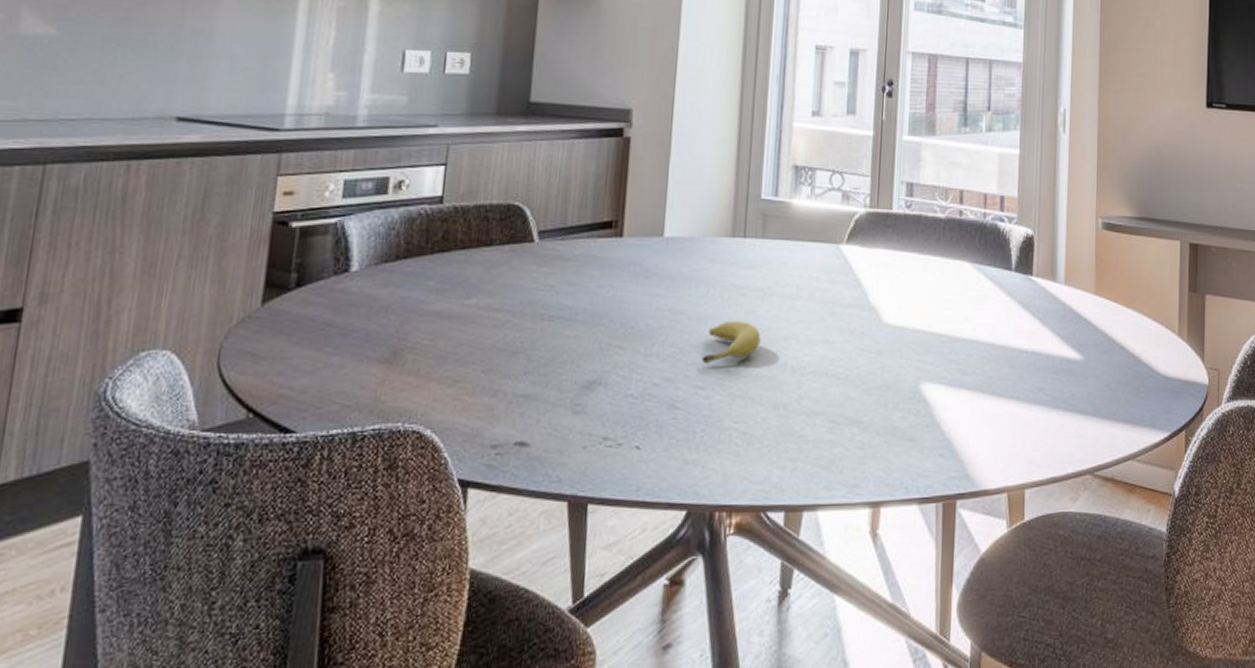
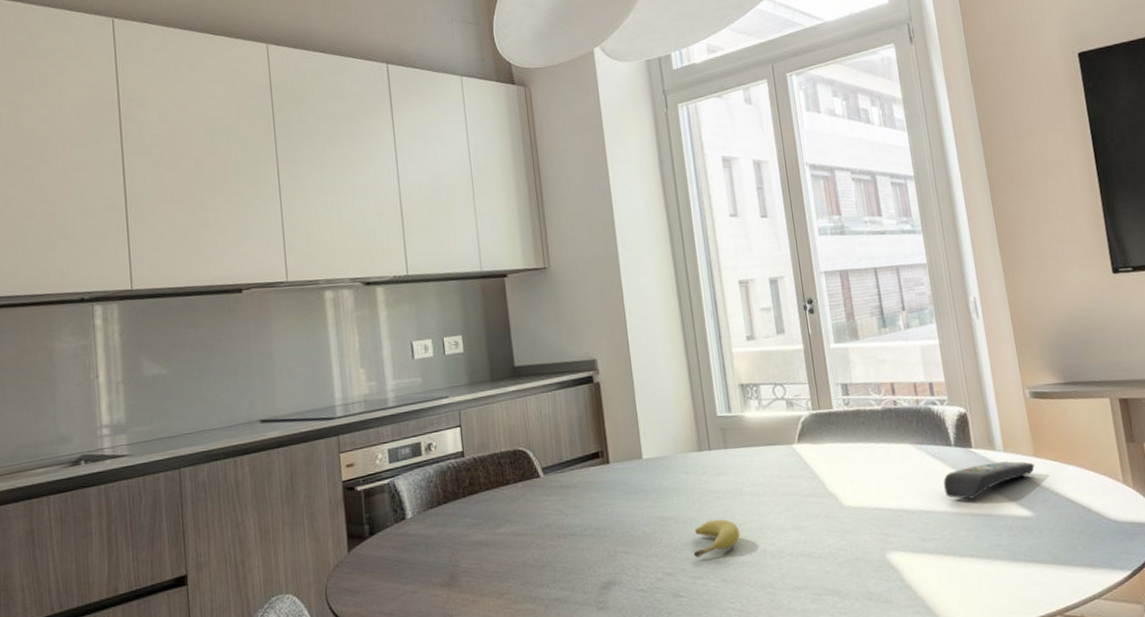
remote control: none [996,295,1093,333] -> present [943,461,1035,499]

